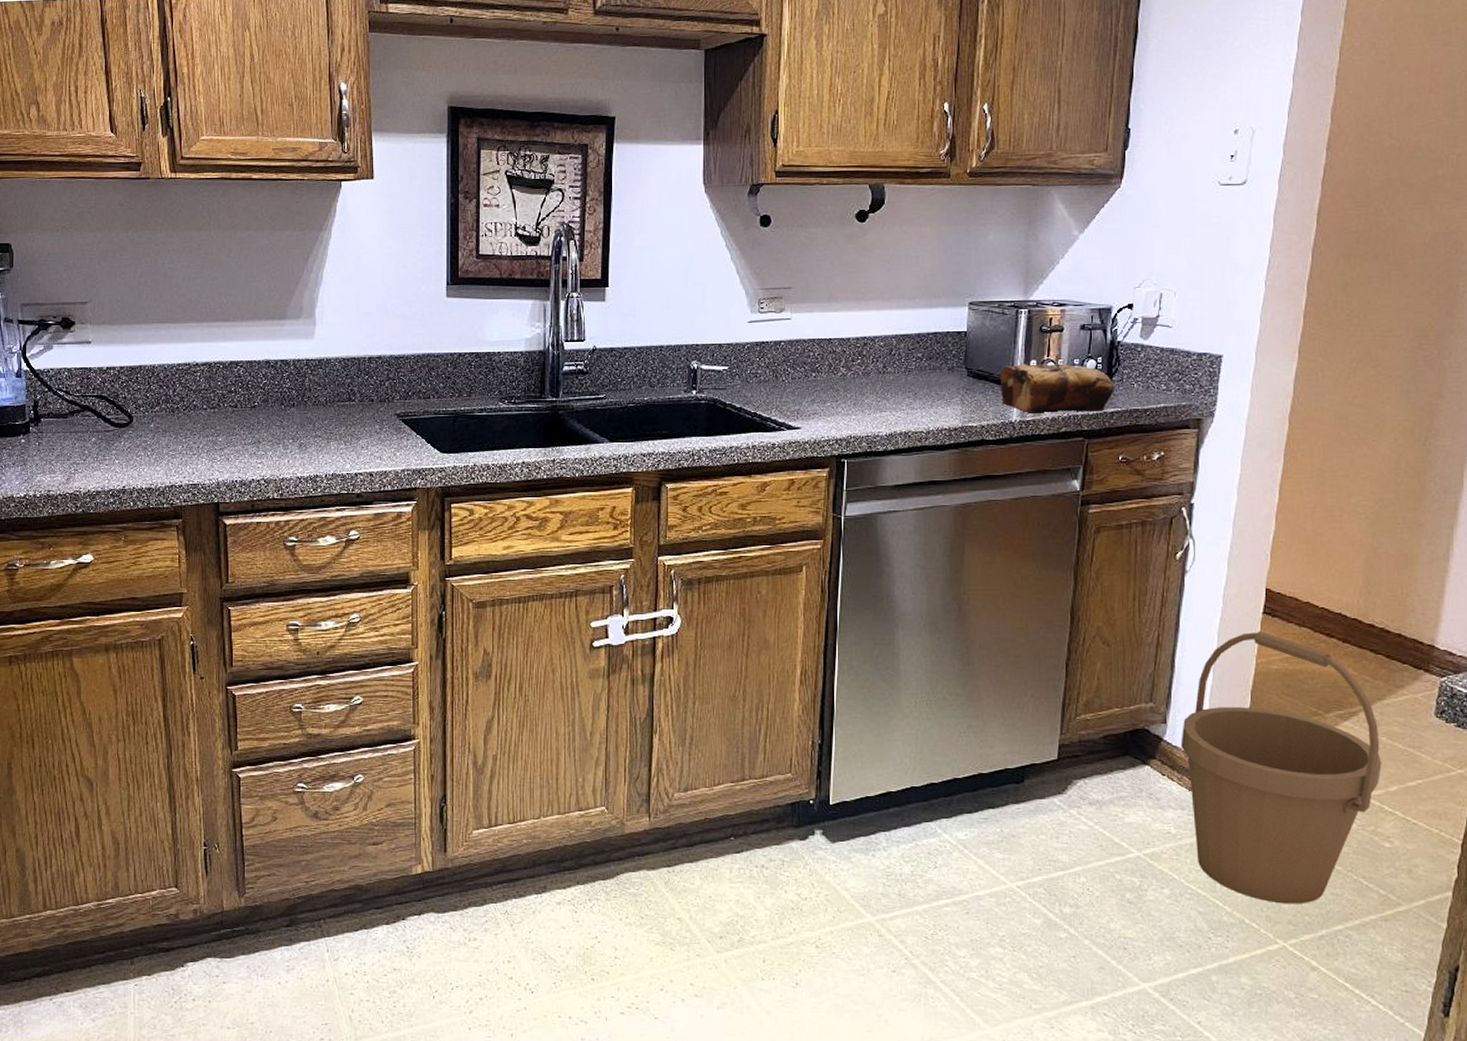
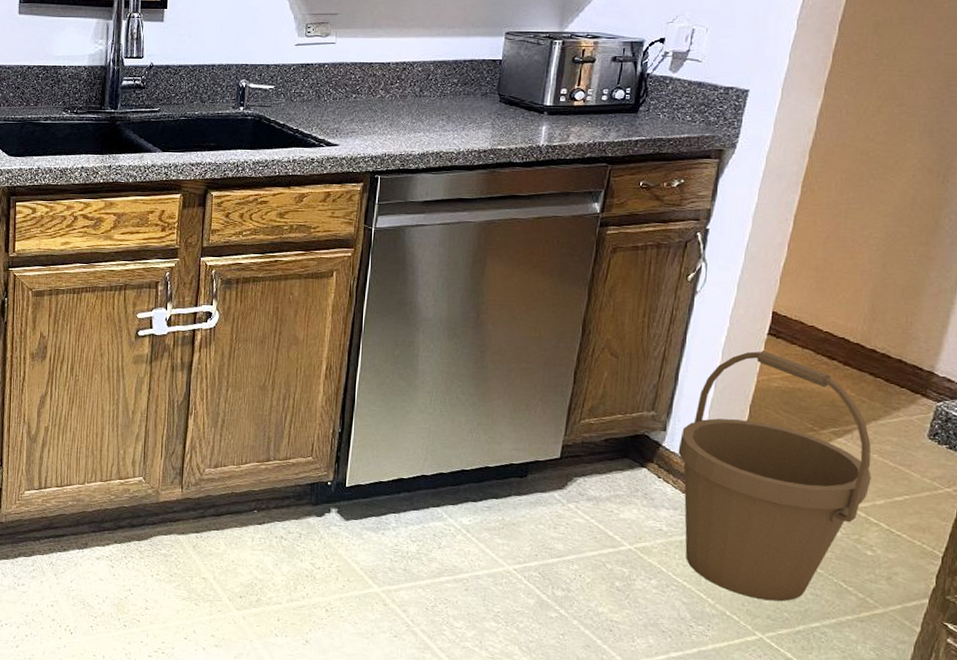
bread loaf: present [999,363,1114,413] -> none [530,92,641,139]

